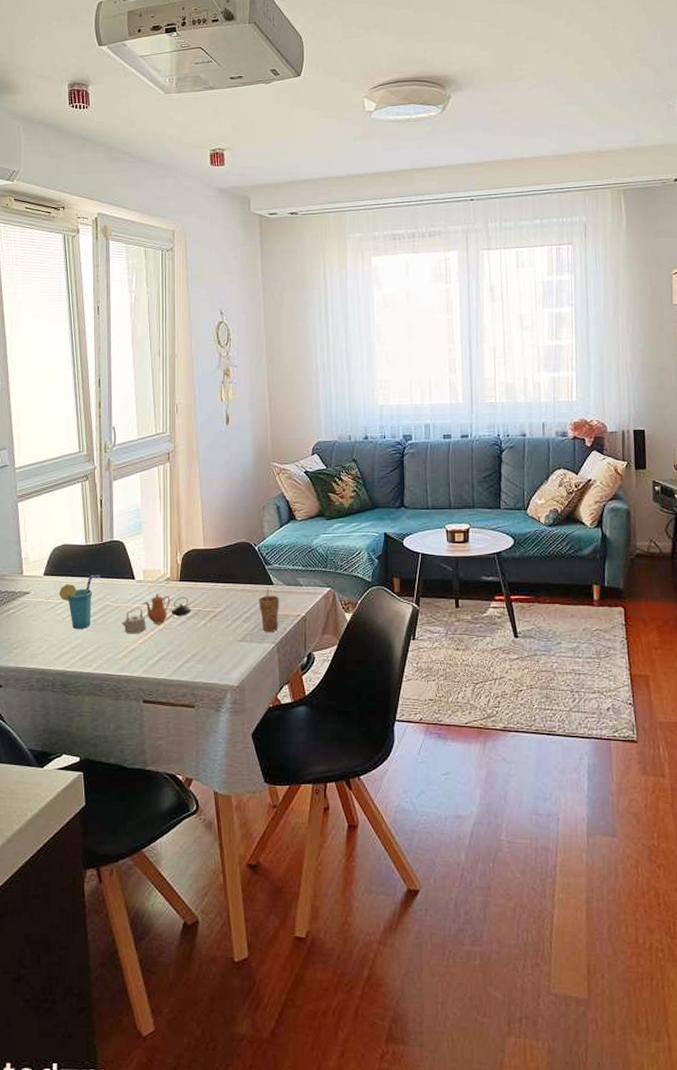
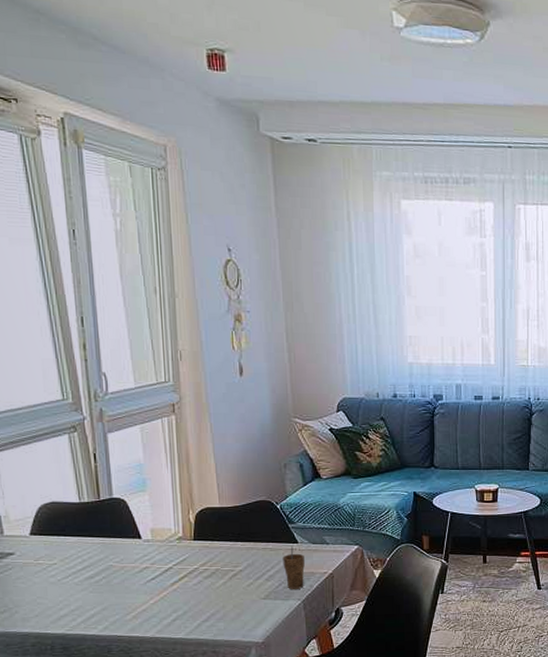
cup: present [59,574,101,630] -> none [50,533,101,592]
teapot: present [122,594,192,634] -> none [129,553,209,595]

